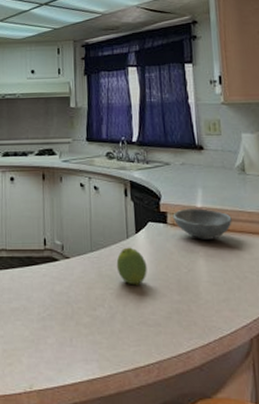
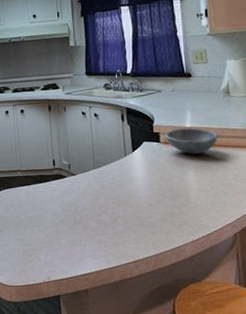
fruit: present [116,247,147,285] -> none [116,163,144,195]

